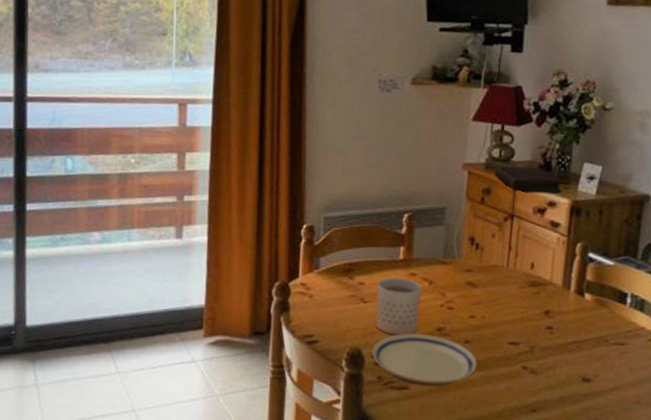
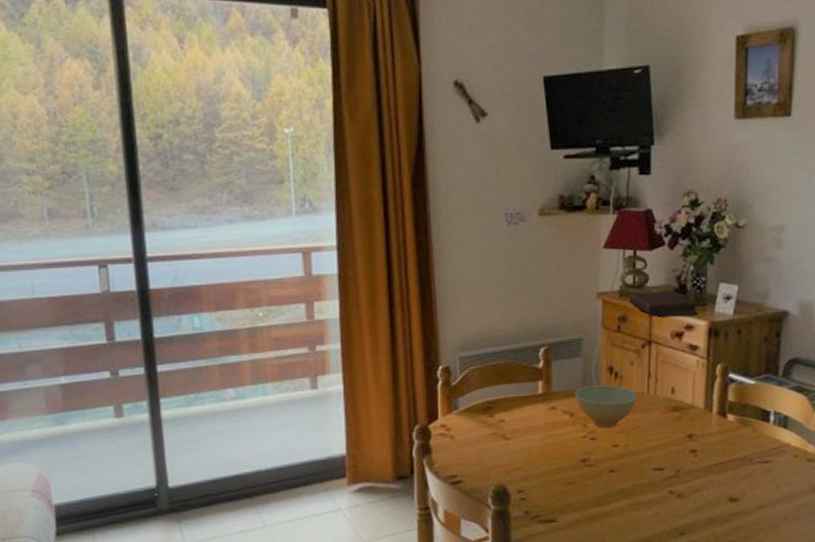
plate: present [372,333,477,387] -> none [517,466,623,518]
mug: present [375,278,422,335] -> none [518,412,564,470]
bowl: none [435,255,497,298] -> present [575,385,638,428]

